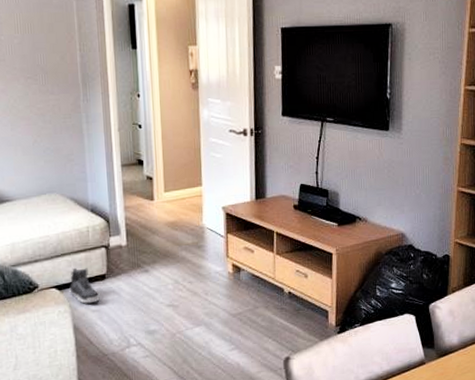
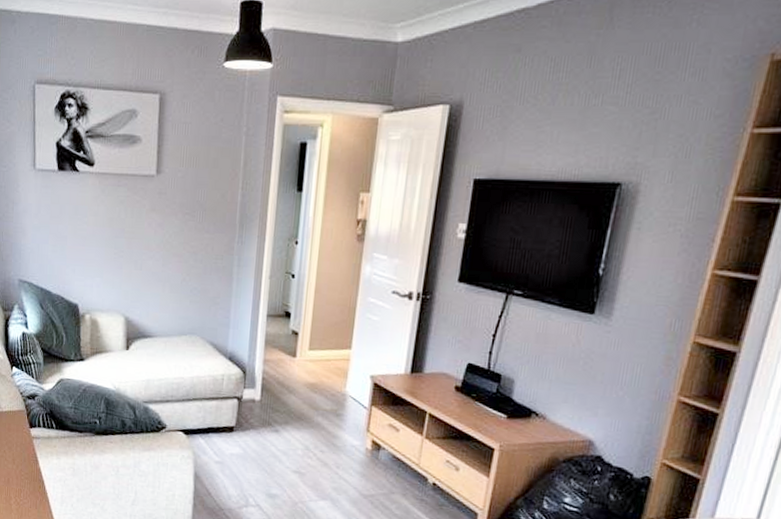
sneaker: present [69,267,100,304] -> none [196,414,225,454]

